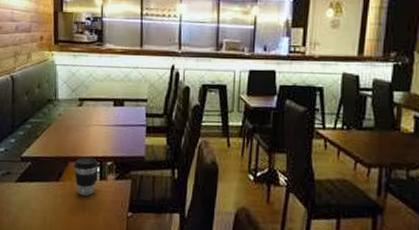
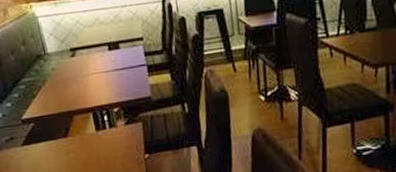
coffee cup: present [73,157,99,196] -> none [79,107,107,146]

